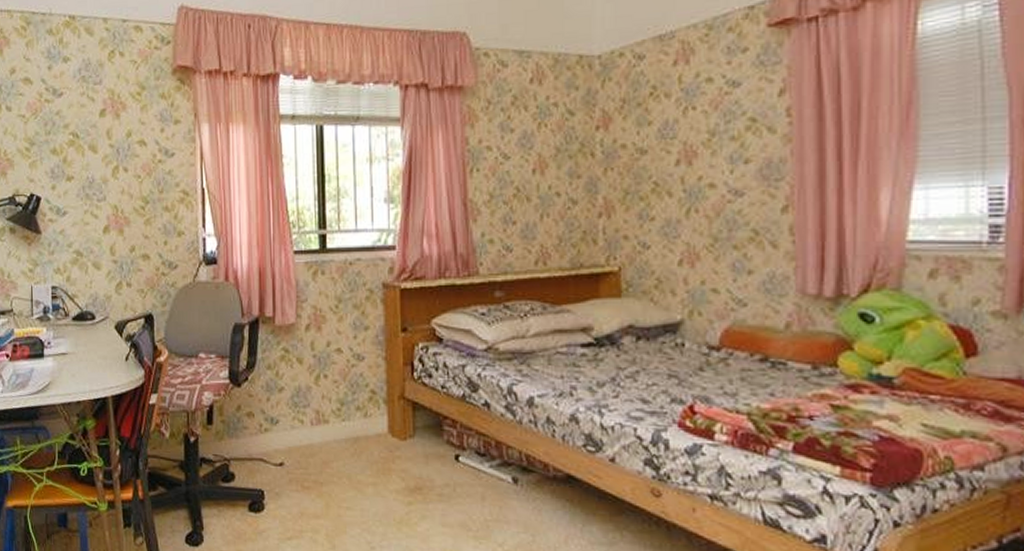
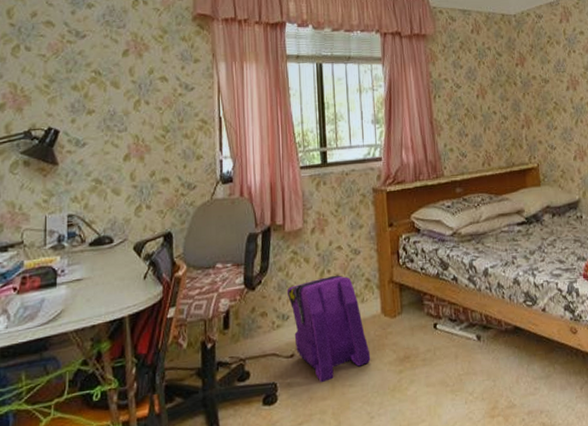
backpack: none [276,381,373,500] -> present [286,275,371,383]

